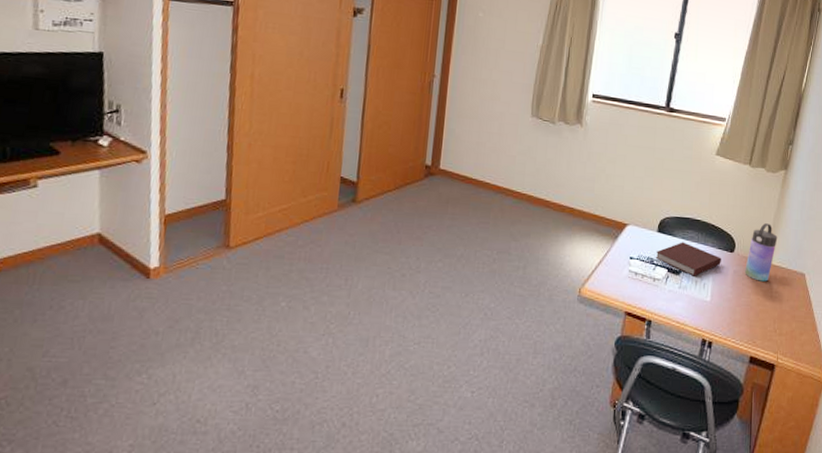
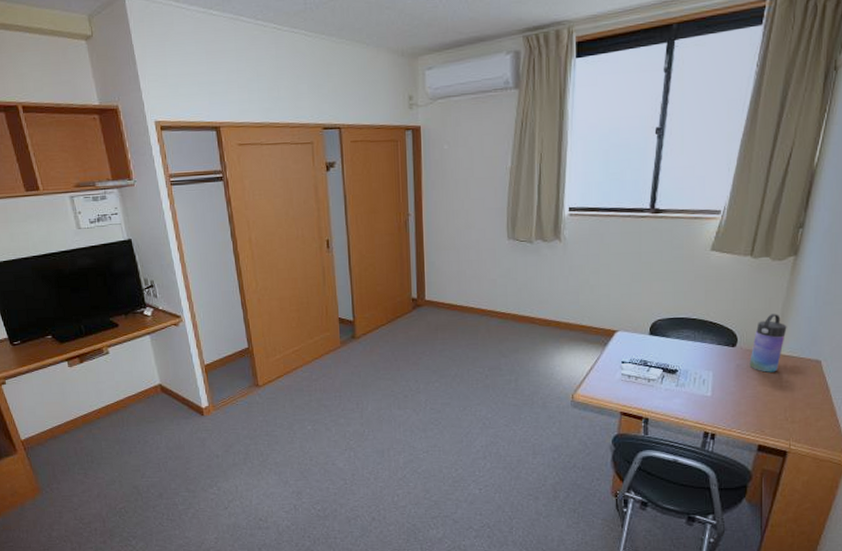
notebook: present [655,242,721,276] -> none [648,341,722,374]

